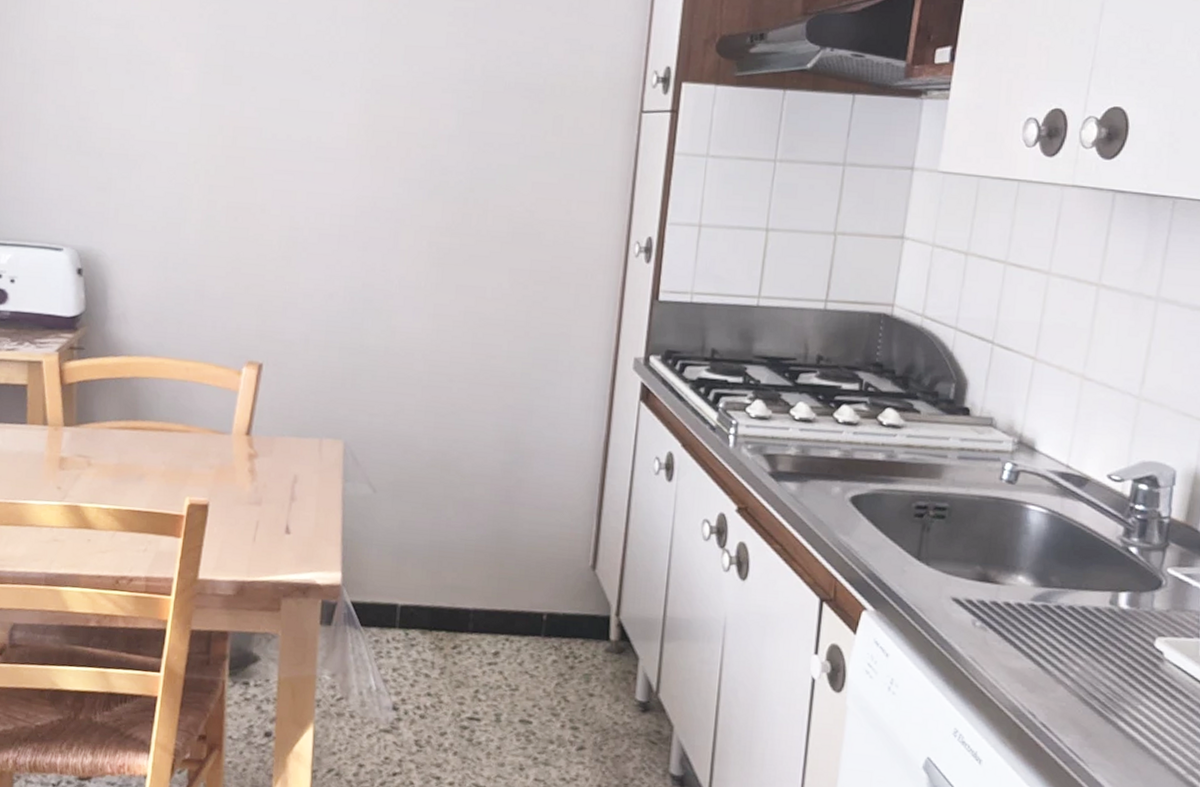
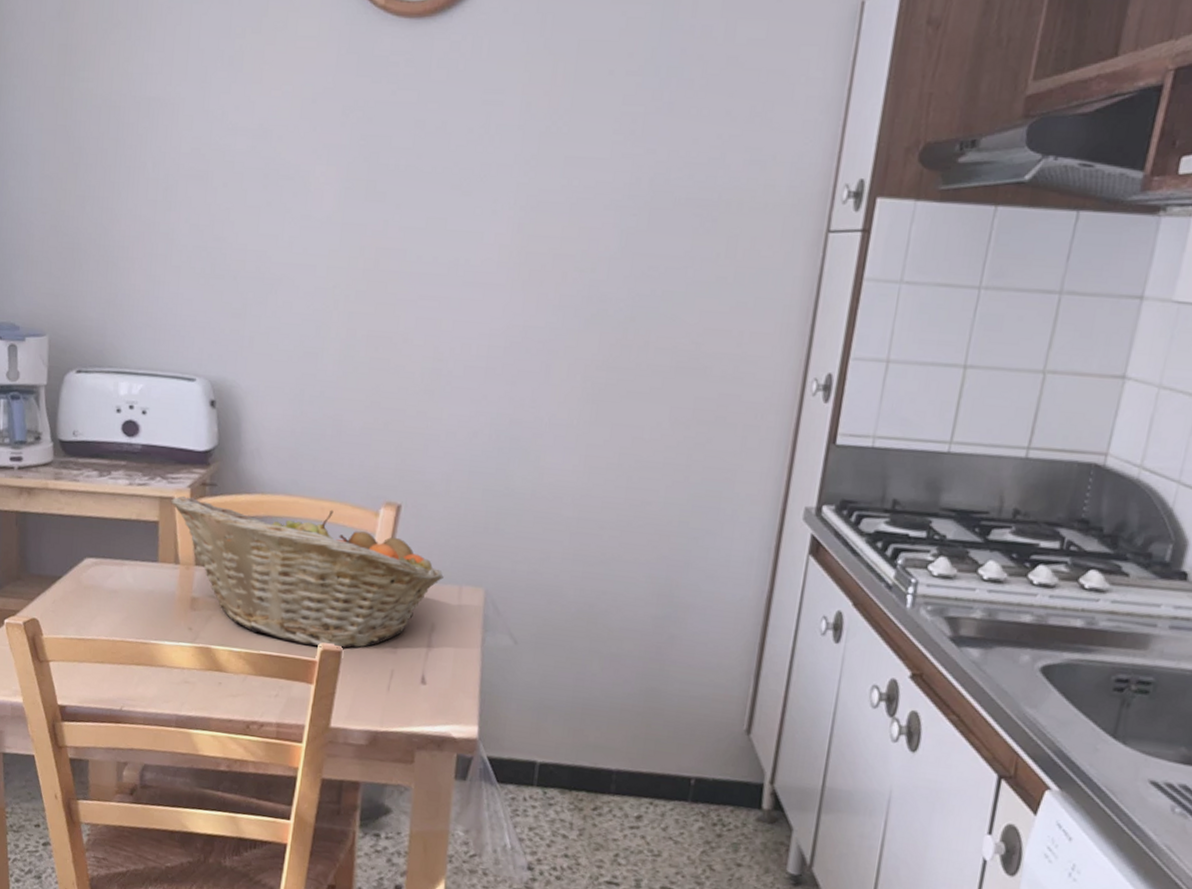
fruit basket: none [38,359,304,502] -> present [170,496,444,649]

